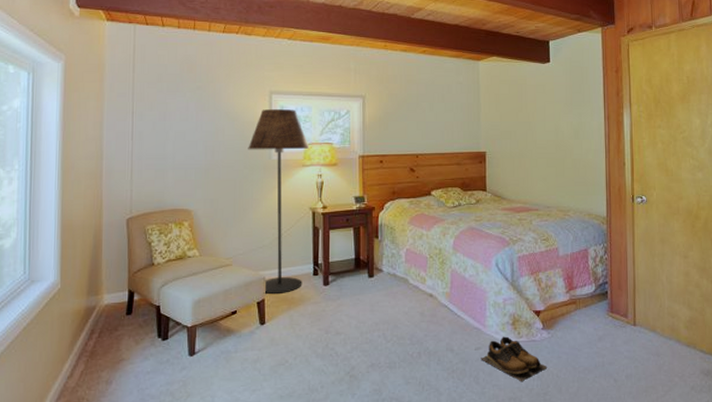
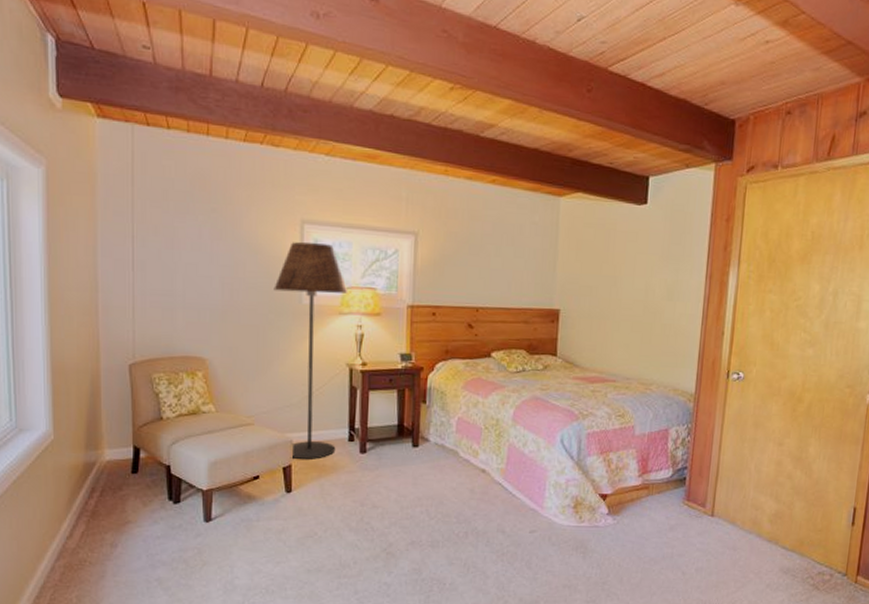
shoes: present [481,336,548,381] -> none [535,520,610,569]

